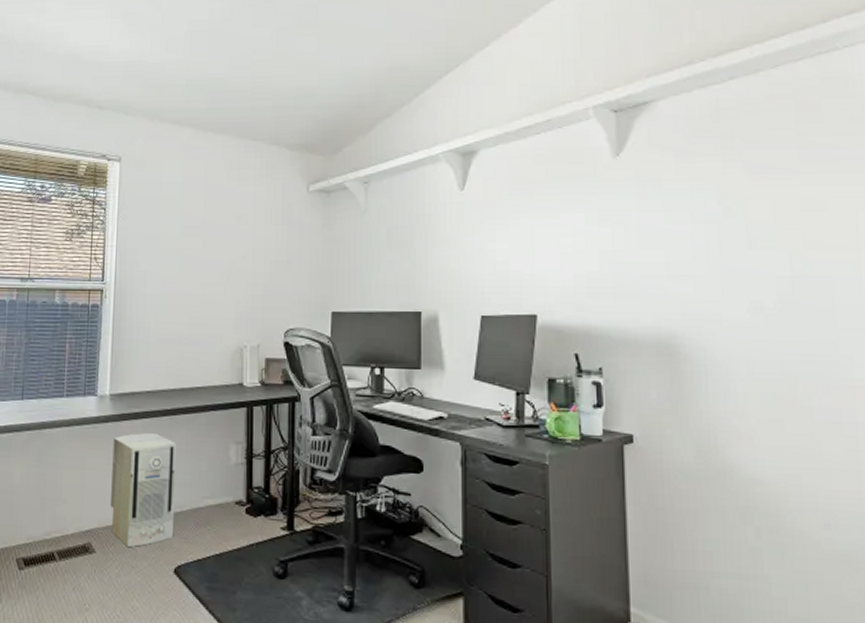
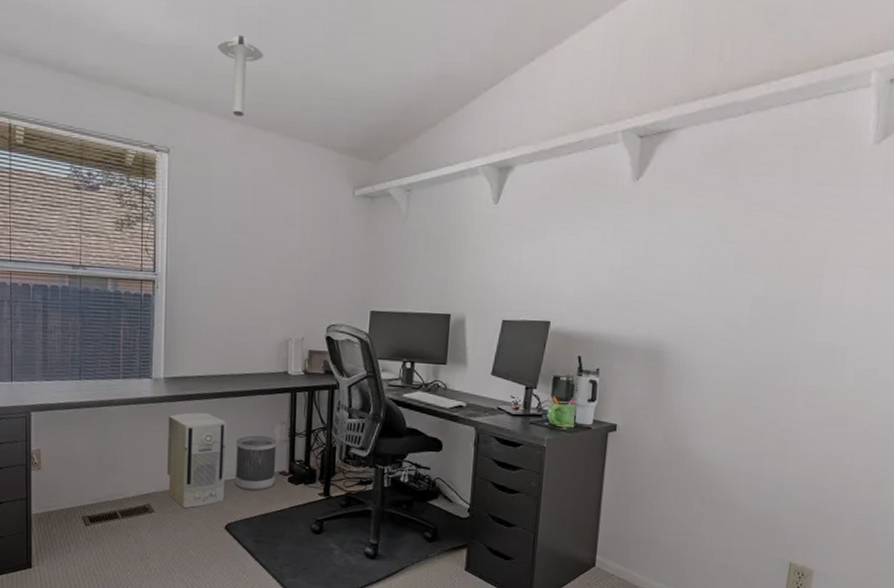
ceiling light: none [168,46,213,122] -> present [217,35,263,116]
wastebasket: none [185,458,232,525] -> present [234,435,277,491]

